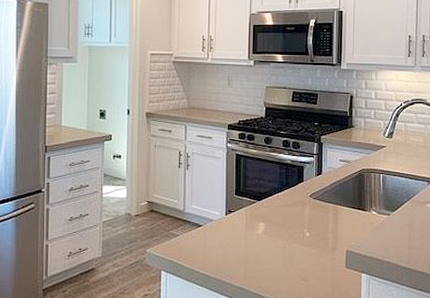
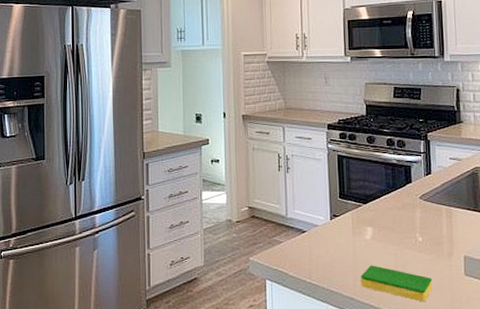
dish sponge: none [251,258,316,292] -> present [361,265,433,302]

